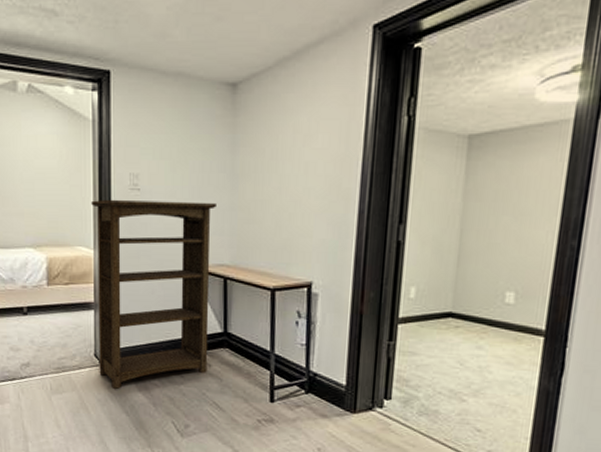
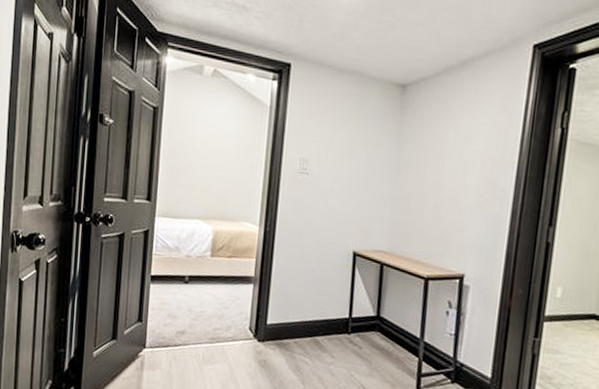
bookshelf: present [91,199,216,389] -> none [252,180,379,364]

